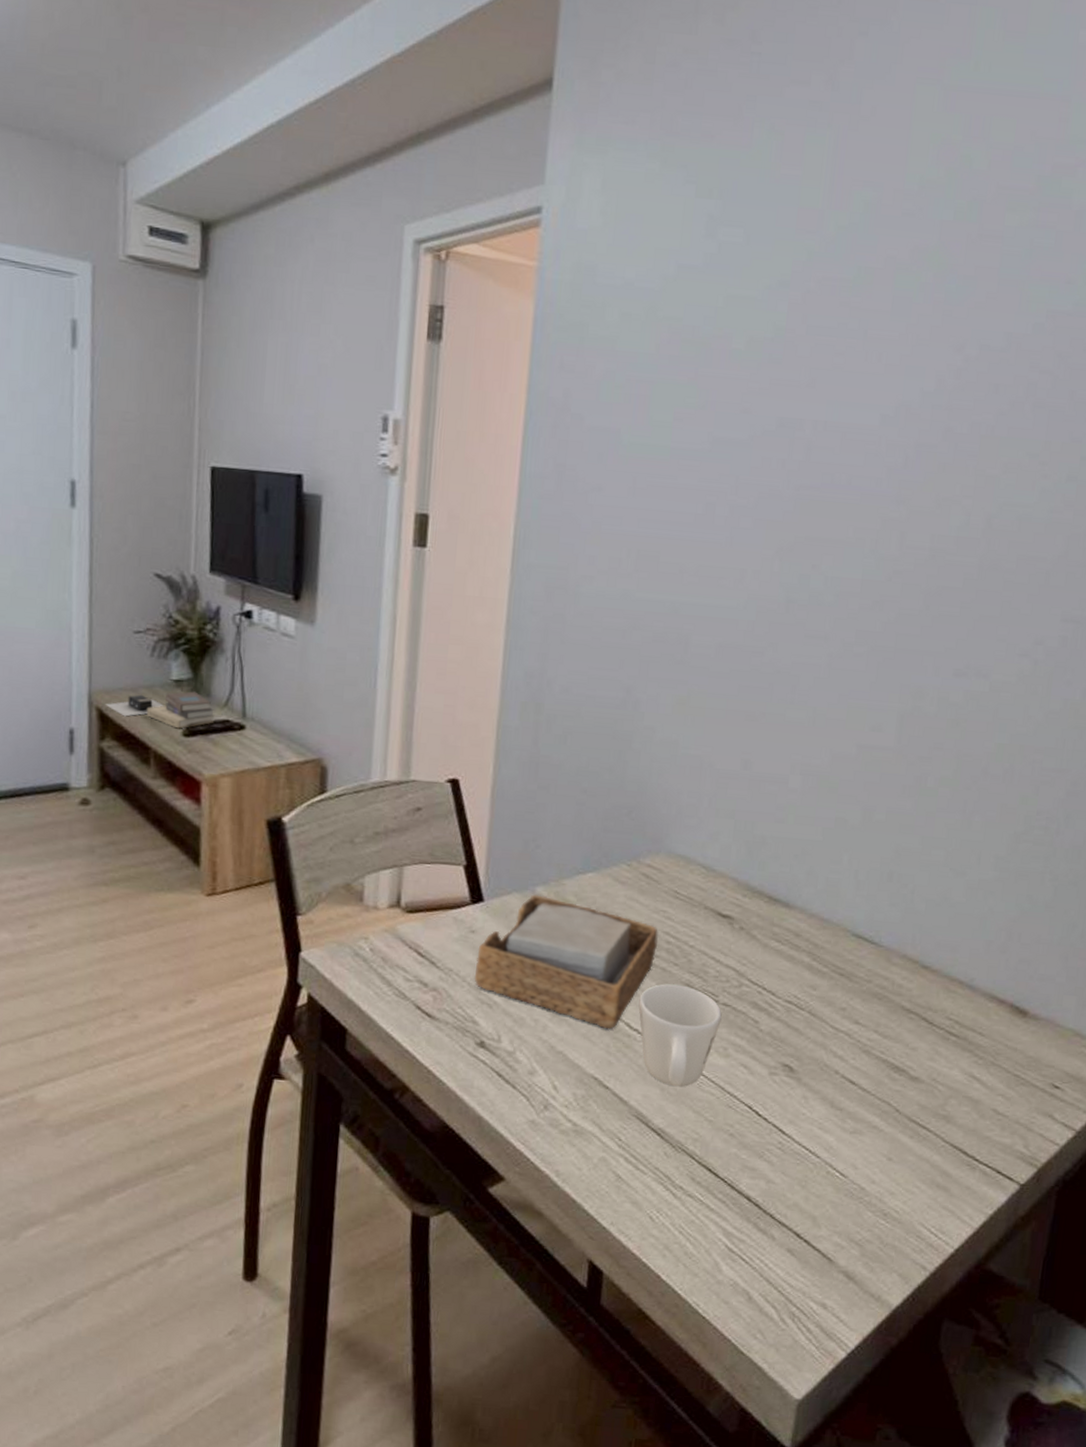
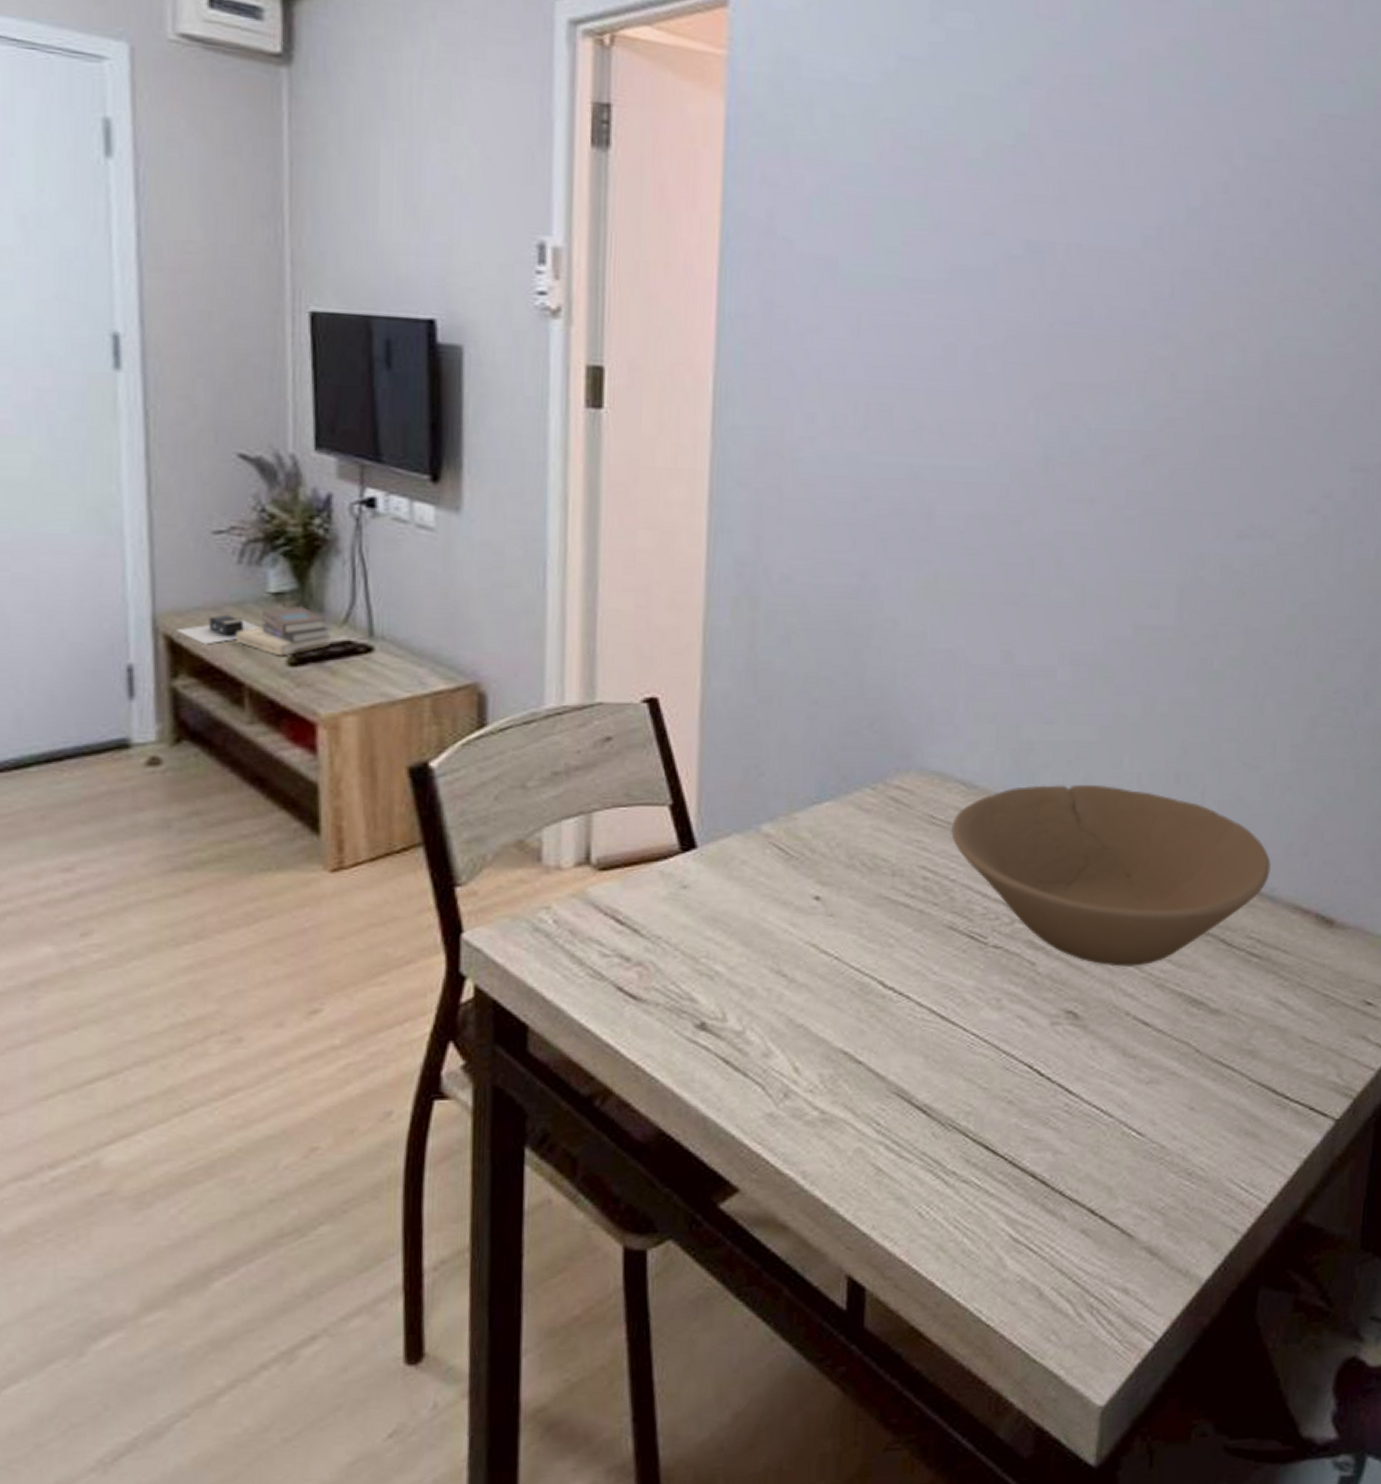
napkin holder: present [474,894,658,1029] -> none [689,834,913,991]
mug: present [638,984,722,1087] -> none [893,928,992,1052]
bowl: none [691,873,972,1034] -> present [951,785,1271,967]

